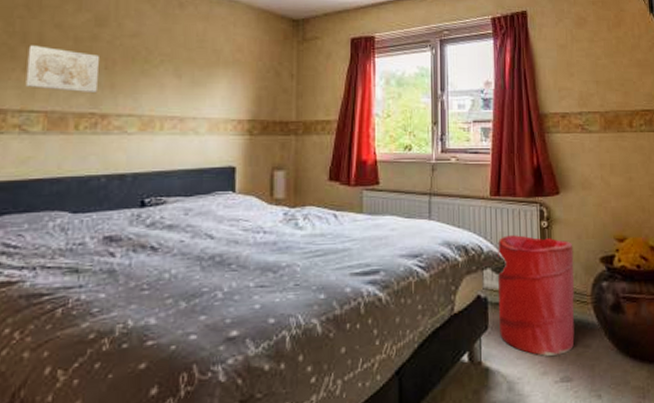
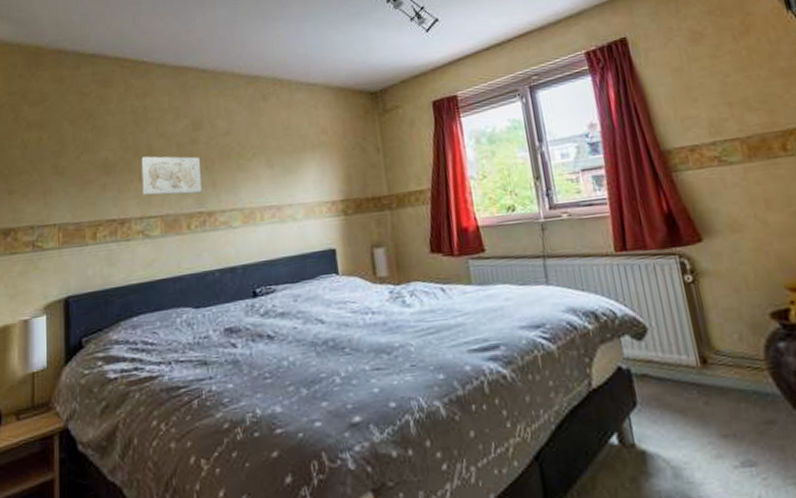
laundry hamper: present [497,235,575,356] -> none [632,293,752,436]

